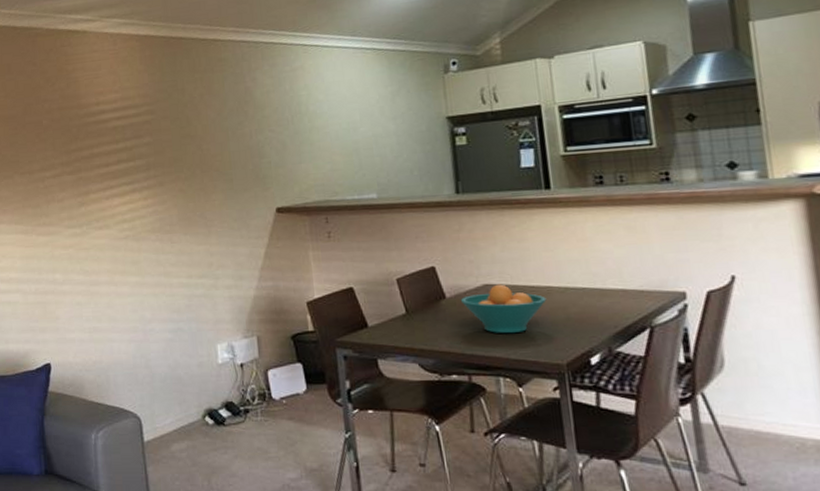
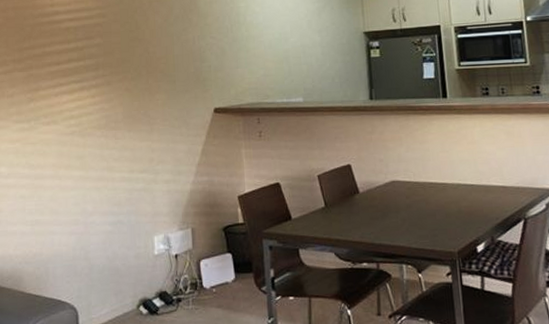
fruit bowl: present [460,284,547,334] -> none [371,180,442,225]

